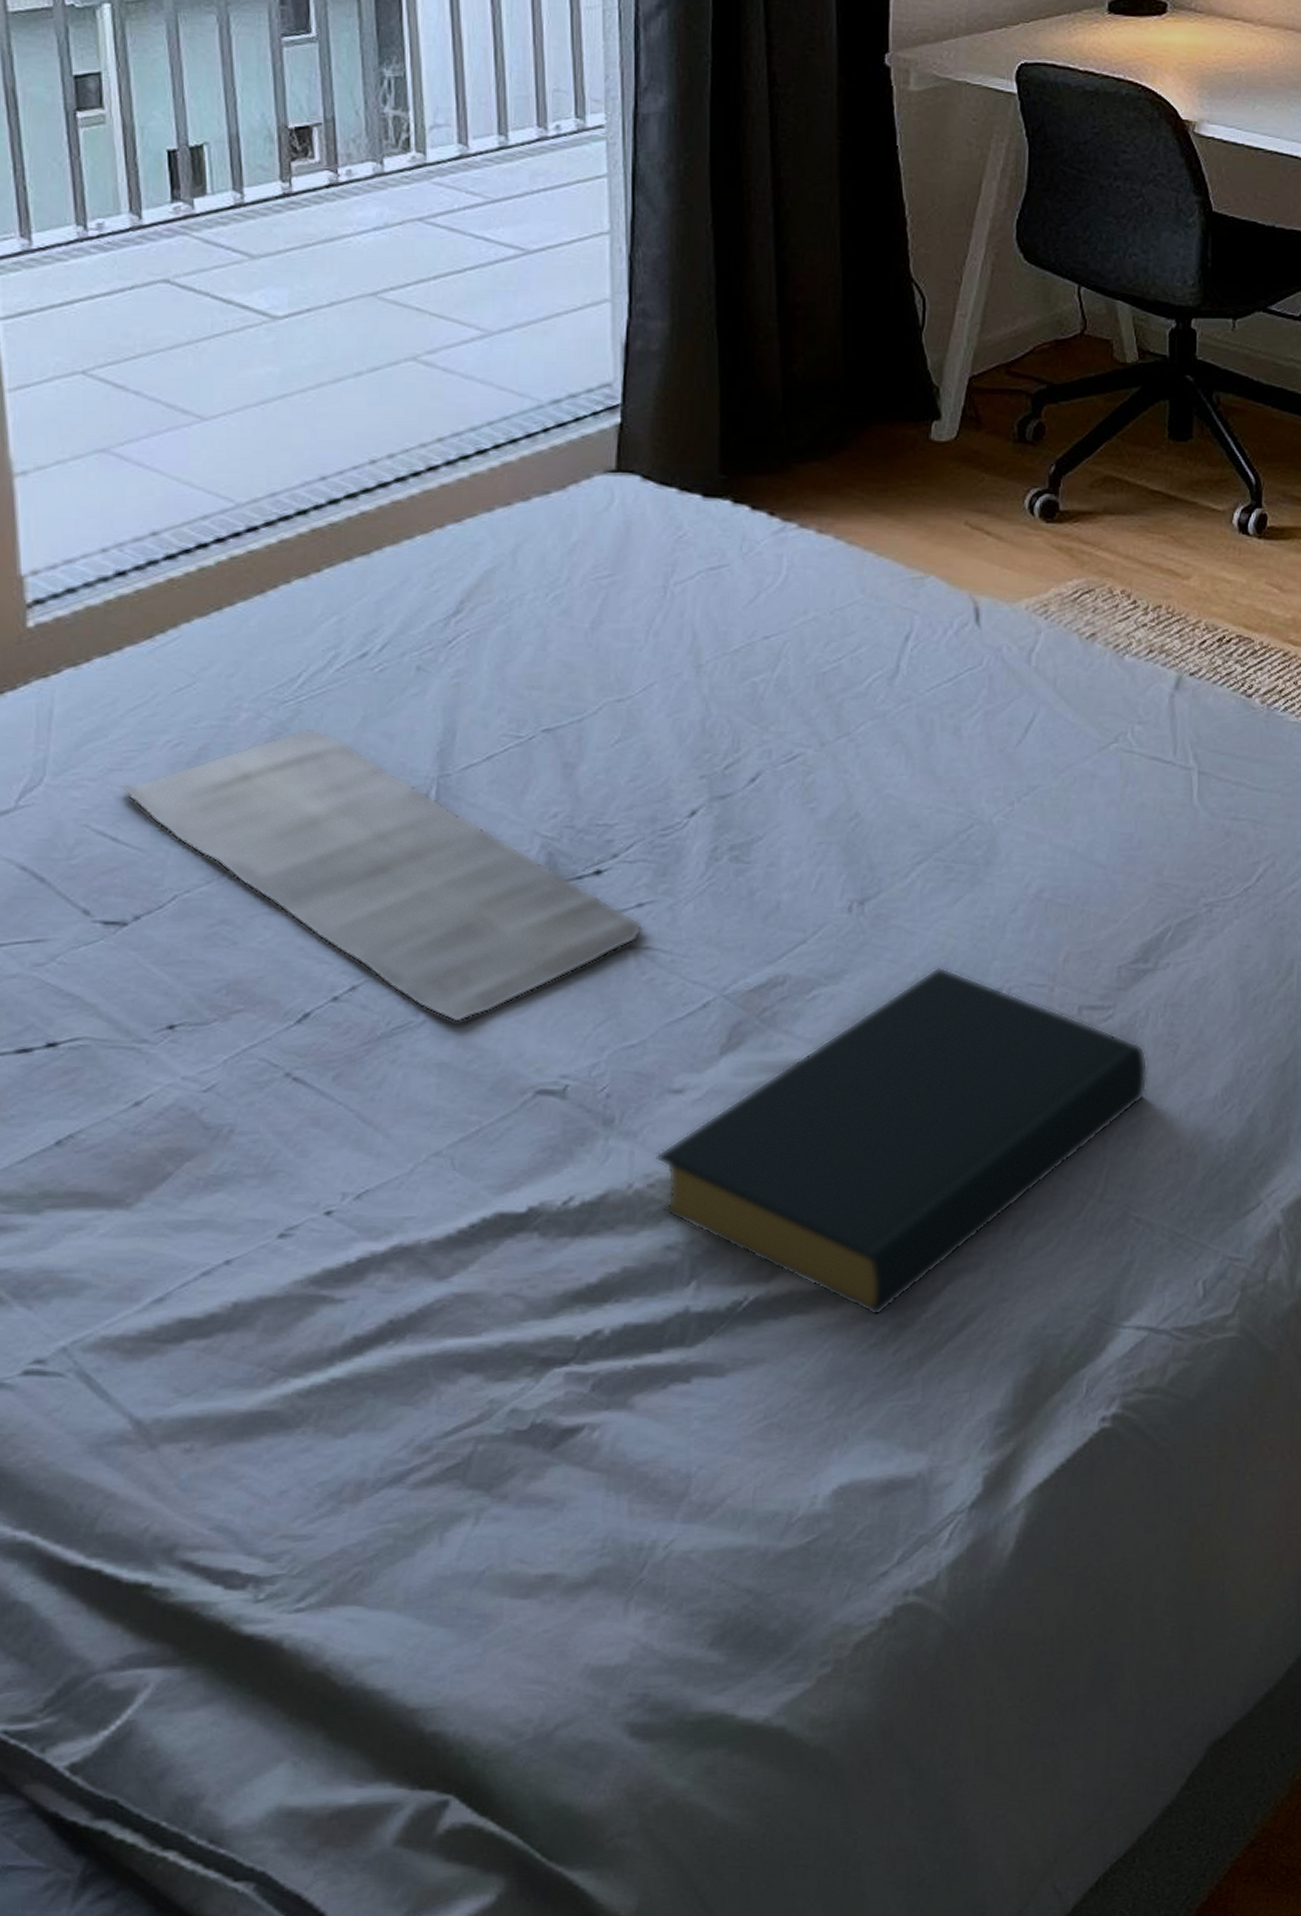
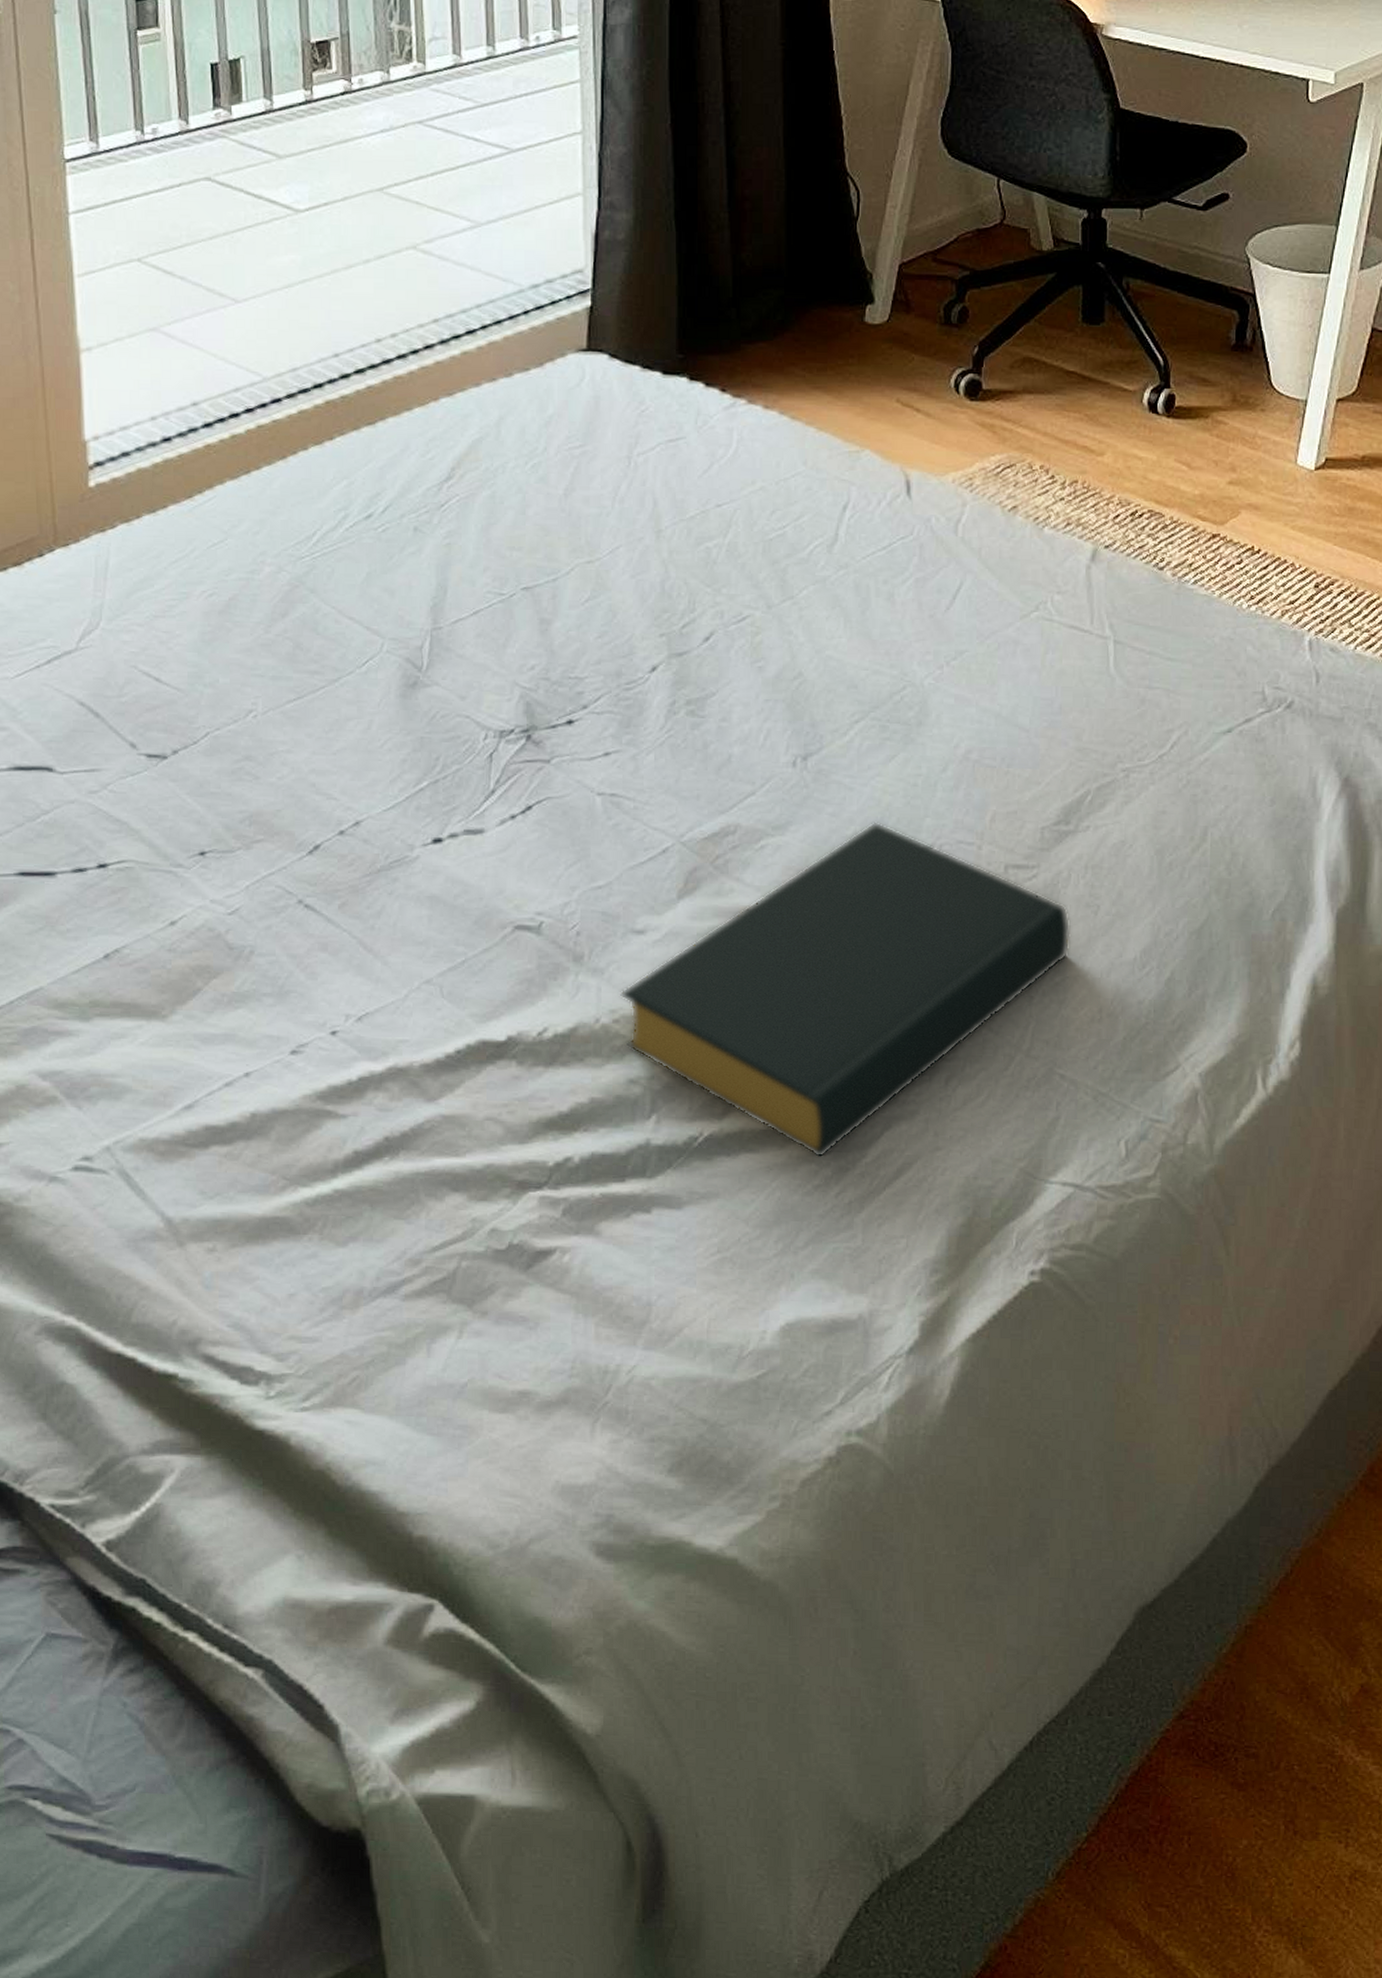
bath mat: present [122,728,644,1023] -> none [164,582,610,859]

